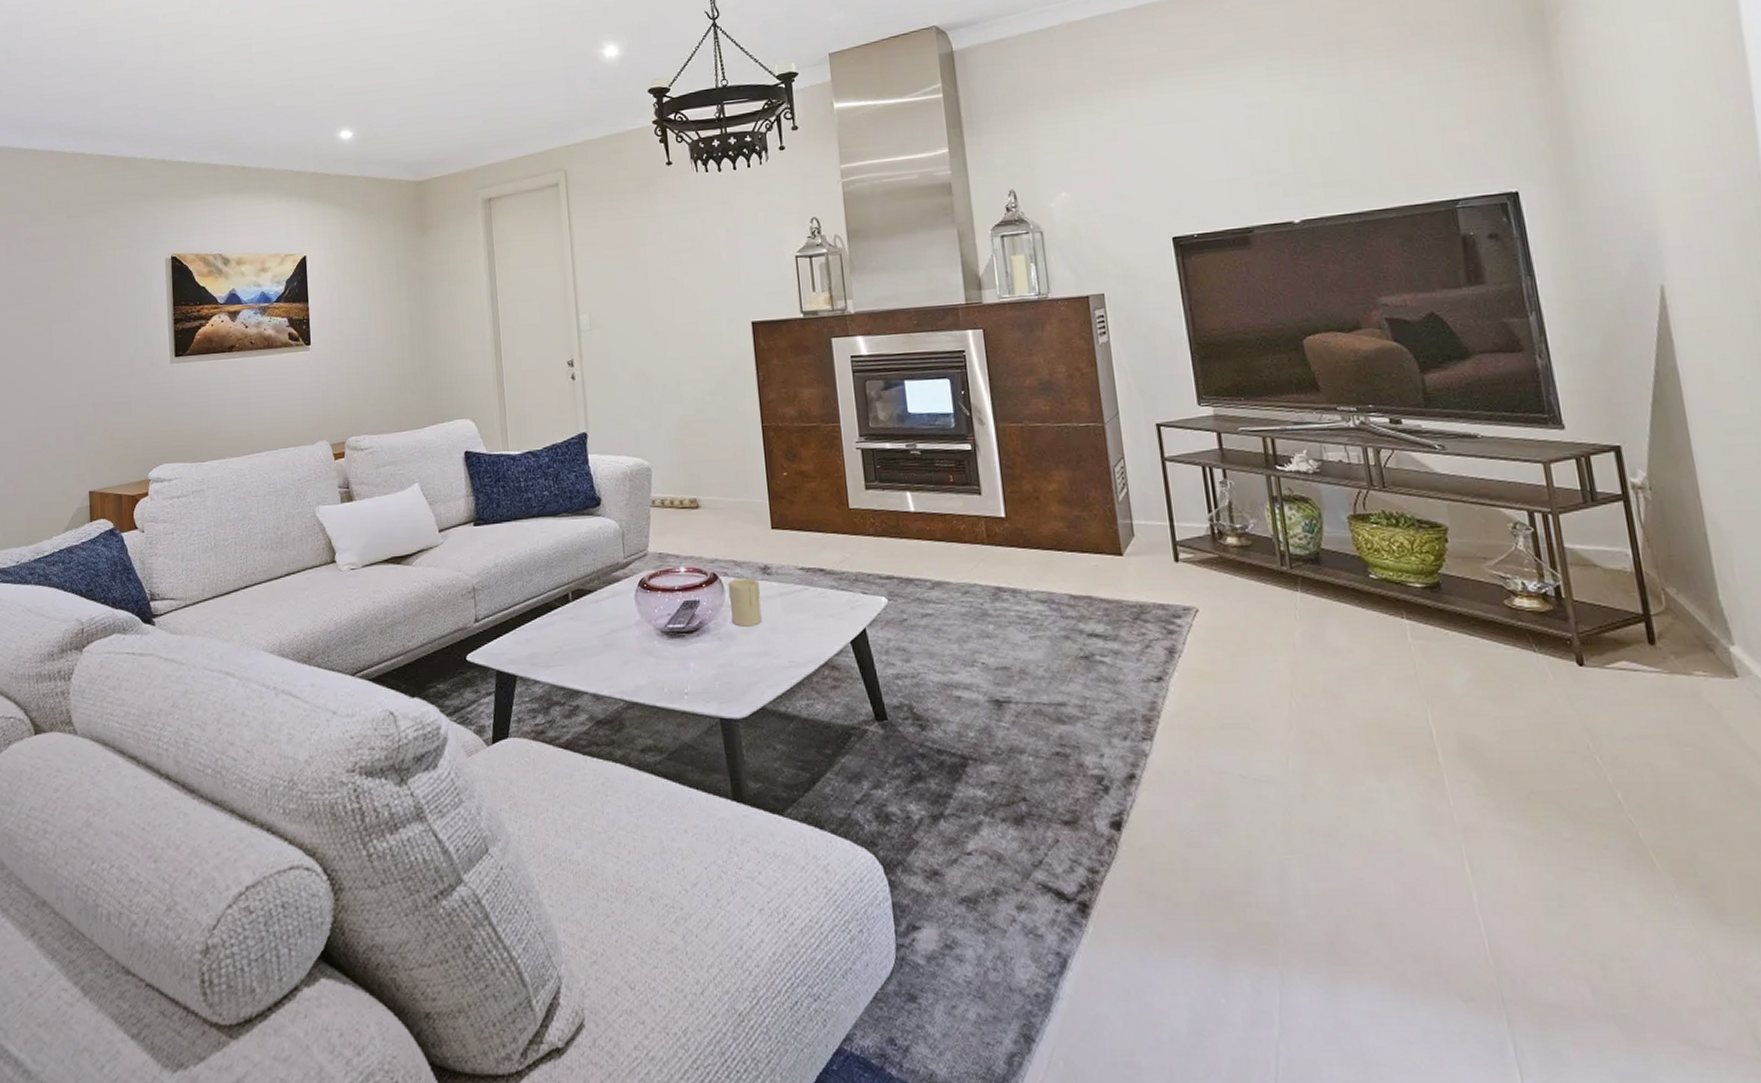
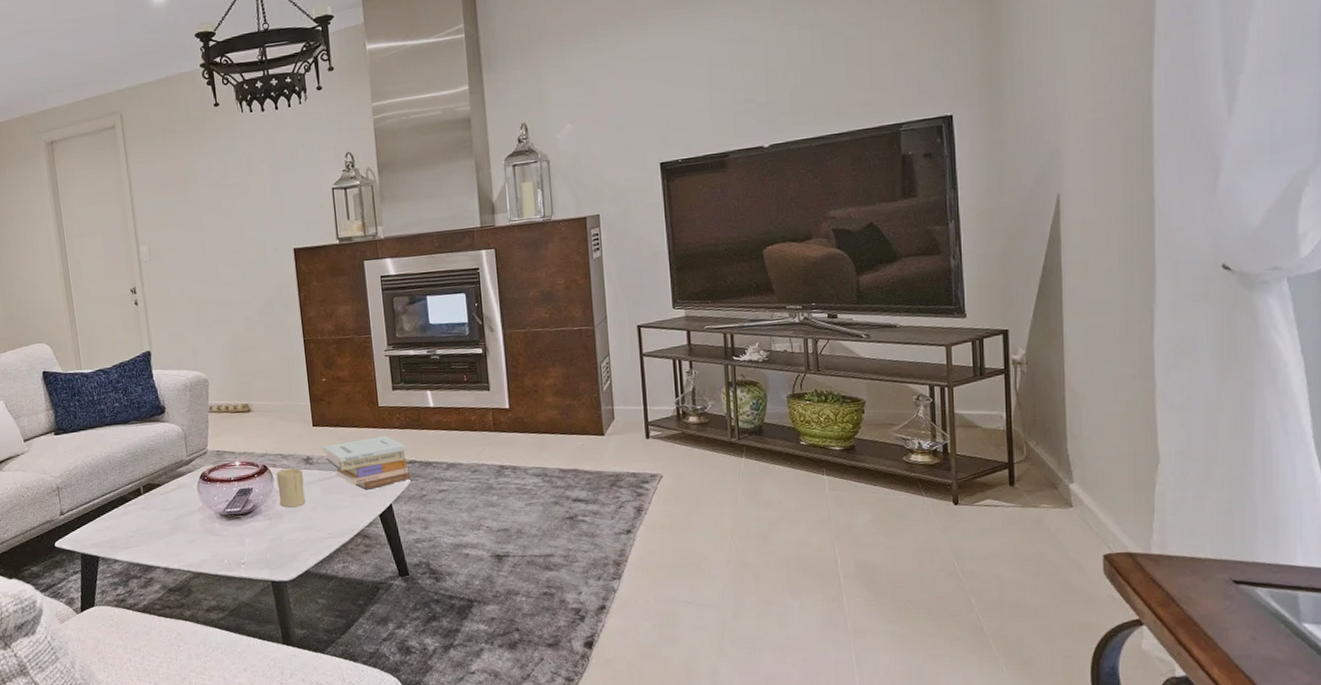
books: none [781,543,889,609] -> present [321,435,411,490]

